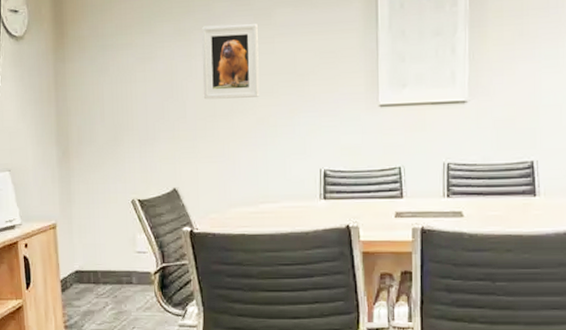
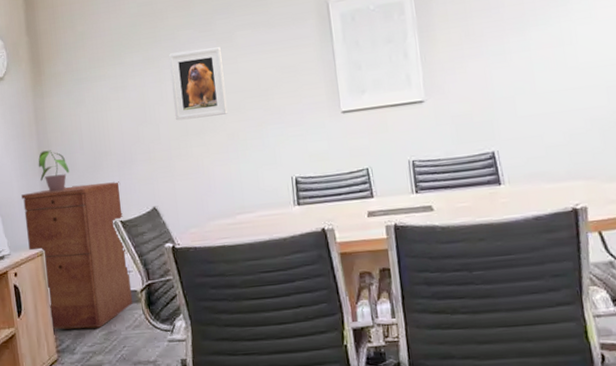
filing cabinet: none [36,158,146,306] -> present [21,181,133,330]
potted plant: none [55,119,88,163] -> present [38,150,70,192]

